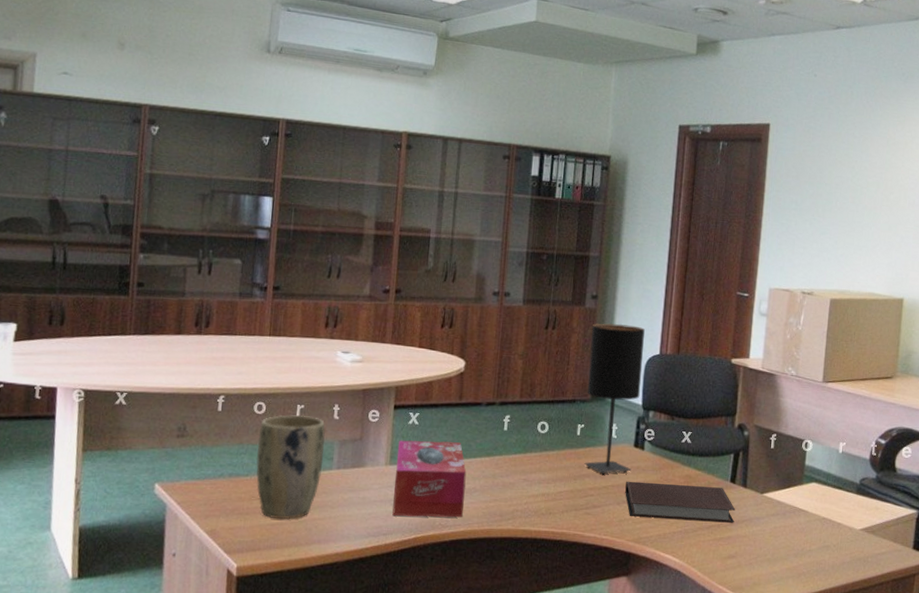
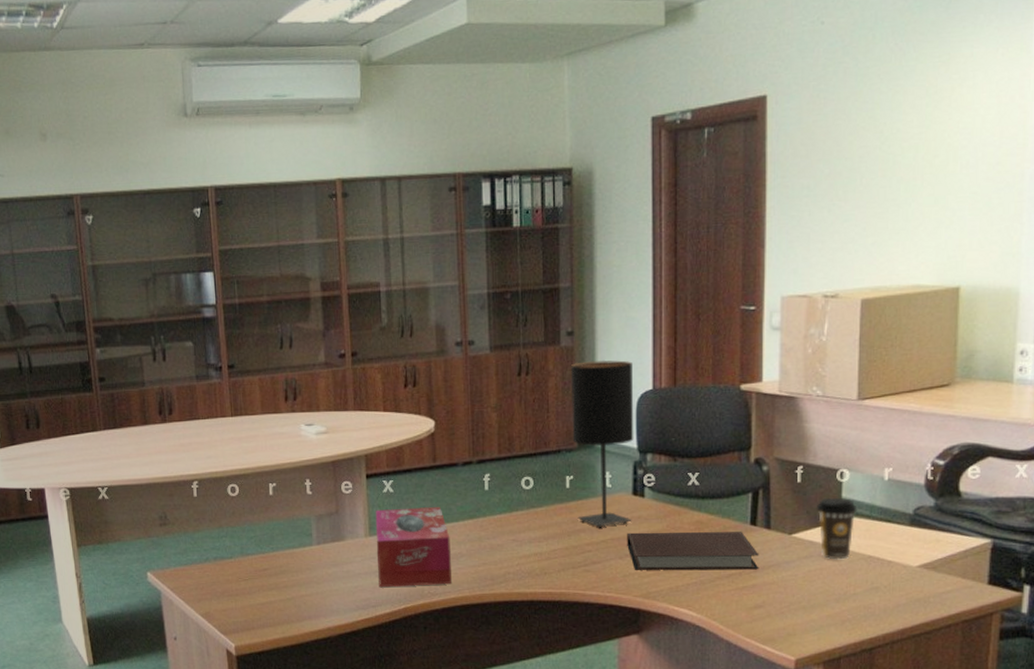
plant pot: present [256,415,326,520] -> none [235,494,303,599]
coffee cup: none [784,464,817,520] -> present [816,498,857,560]

